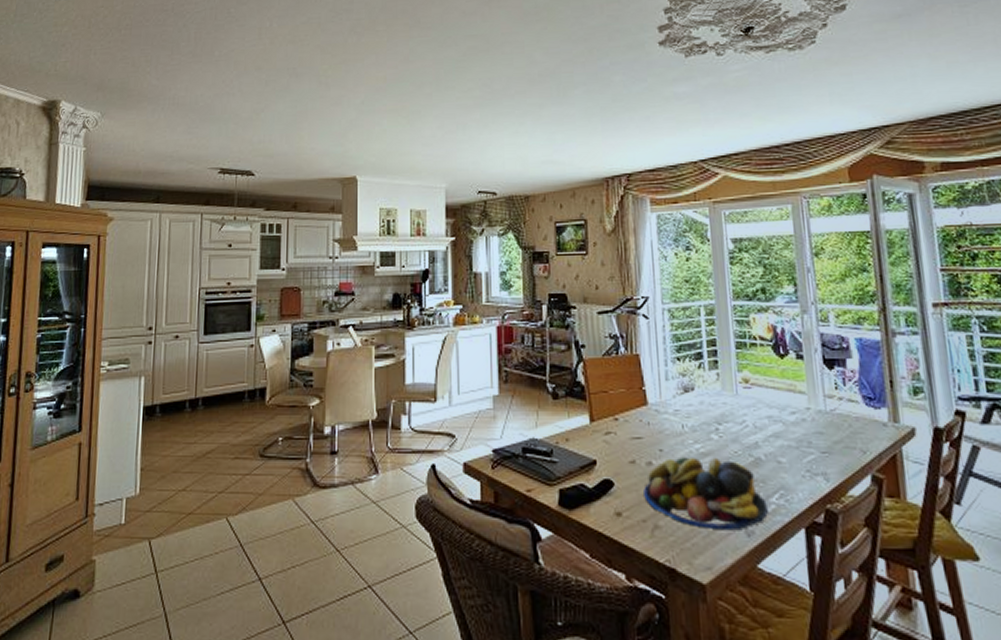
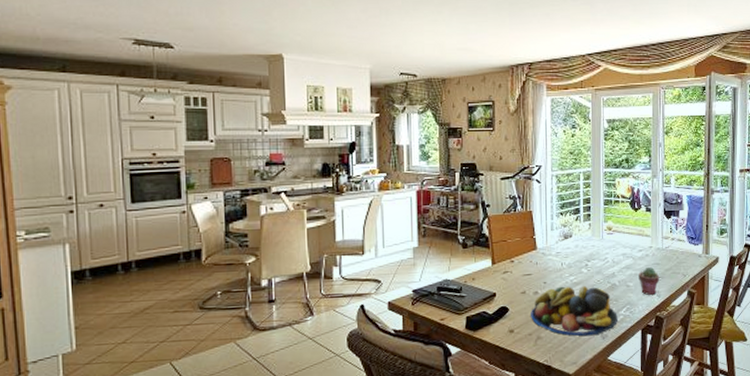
potted succulent: none [793,438,827,477] -> present [639,267,660,295]

